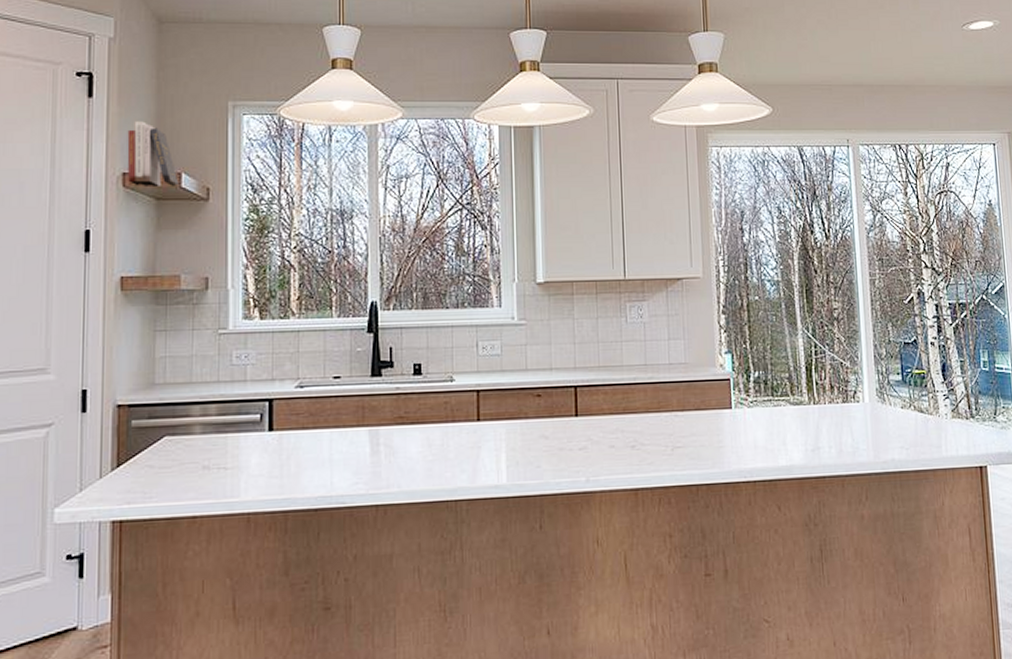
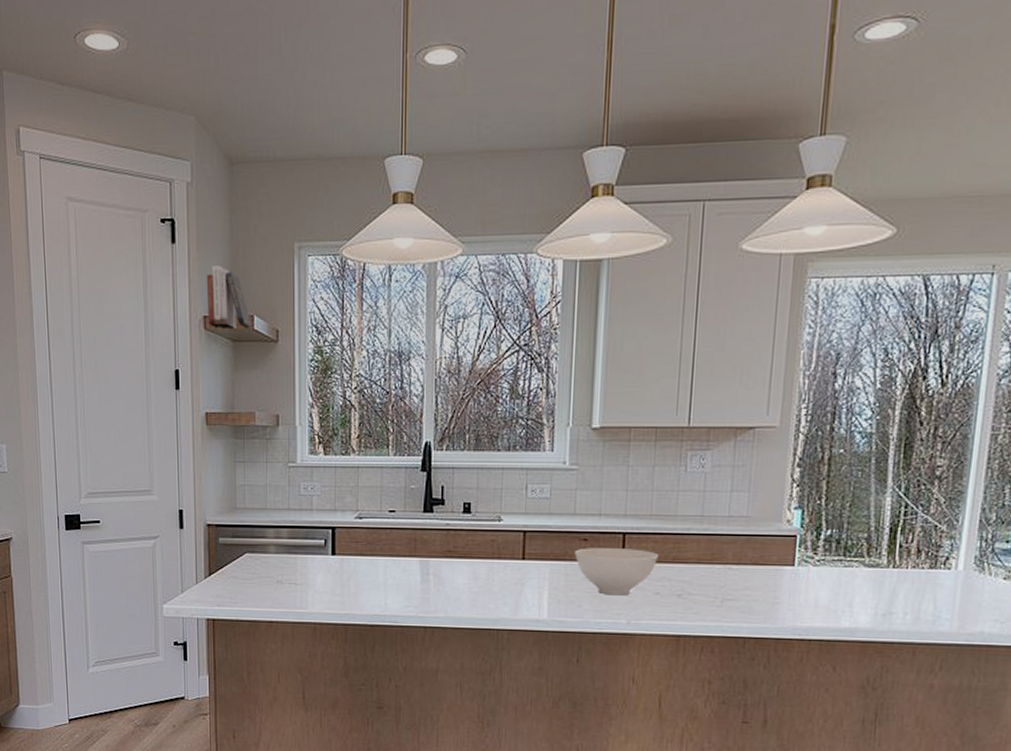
bowl: none [529,402,610,453] -> present [575,548,659,596]

